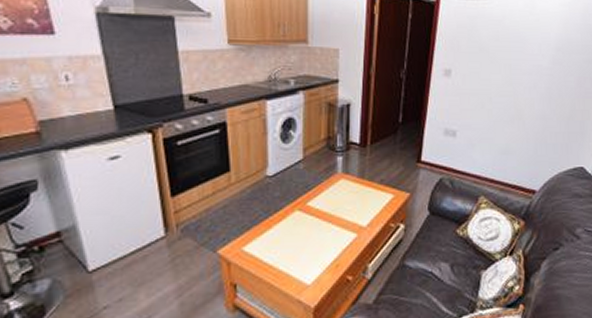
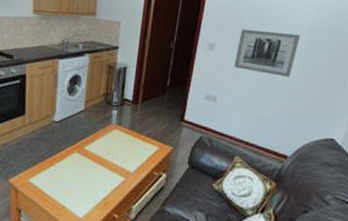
wall art: none [474,49,546,102] -> present [234,29,300,77]

